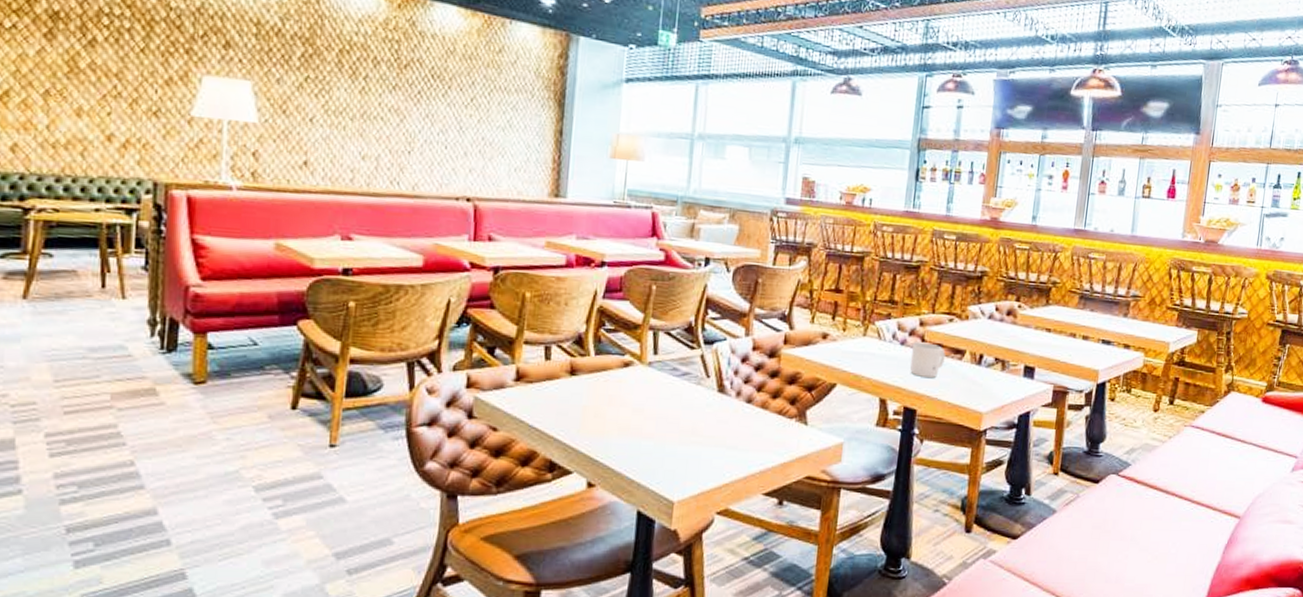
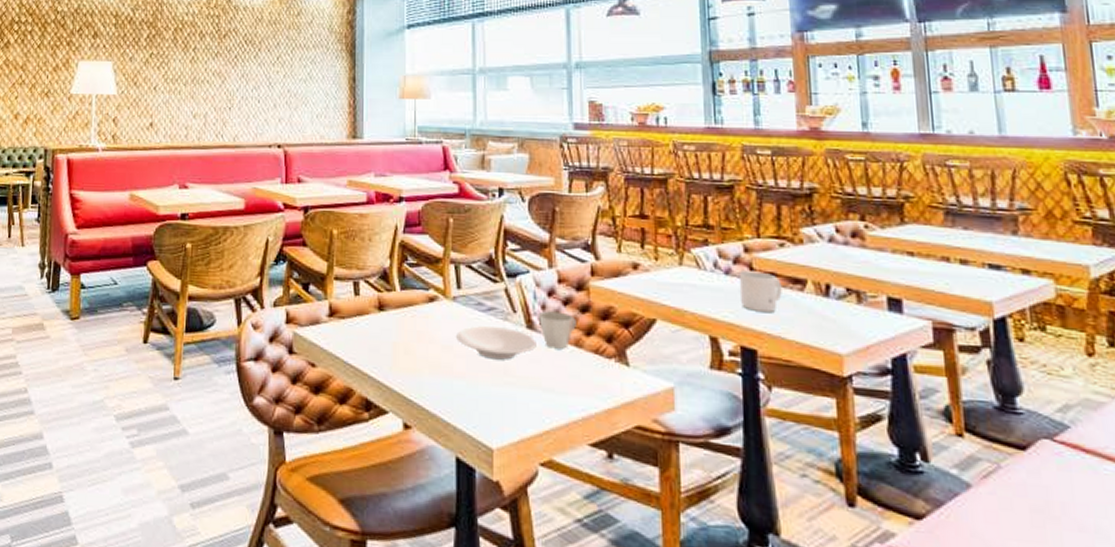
saucer: none [647,389,726,421] -> present [455,325,537,360]
cup: none [730,376,765,411] -> present [539,311,576,349]

